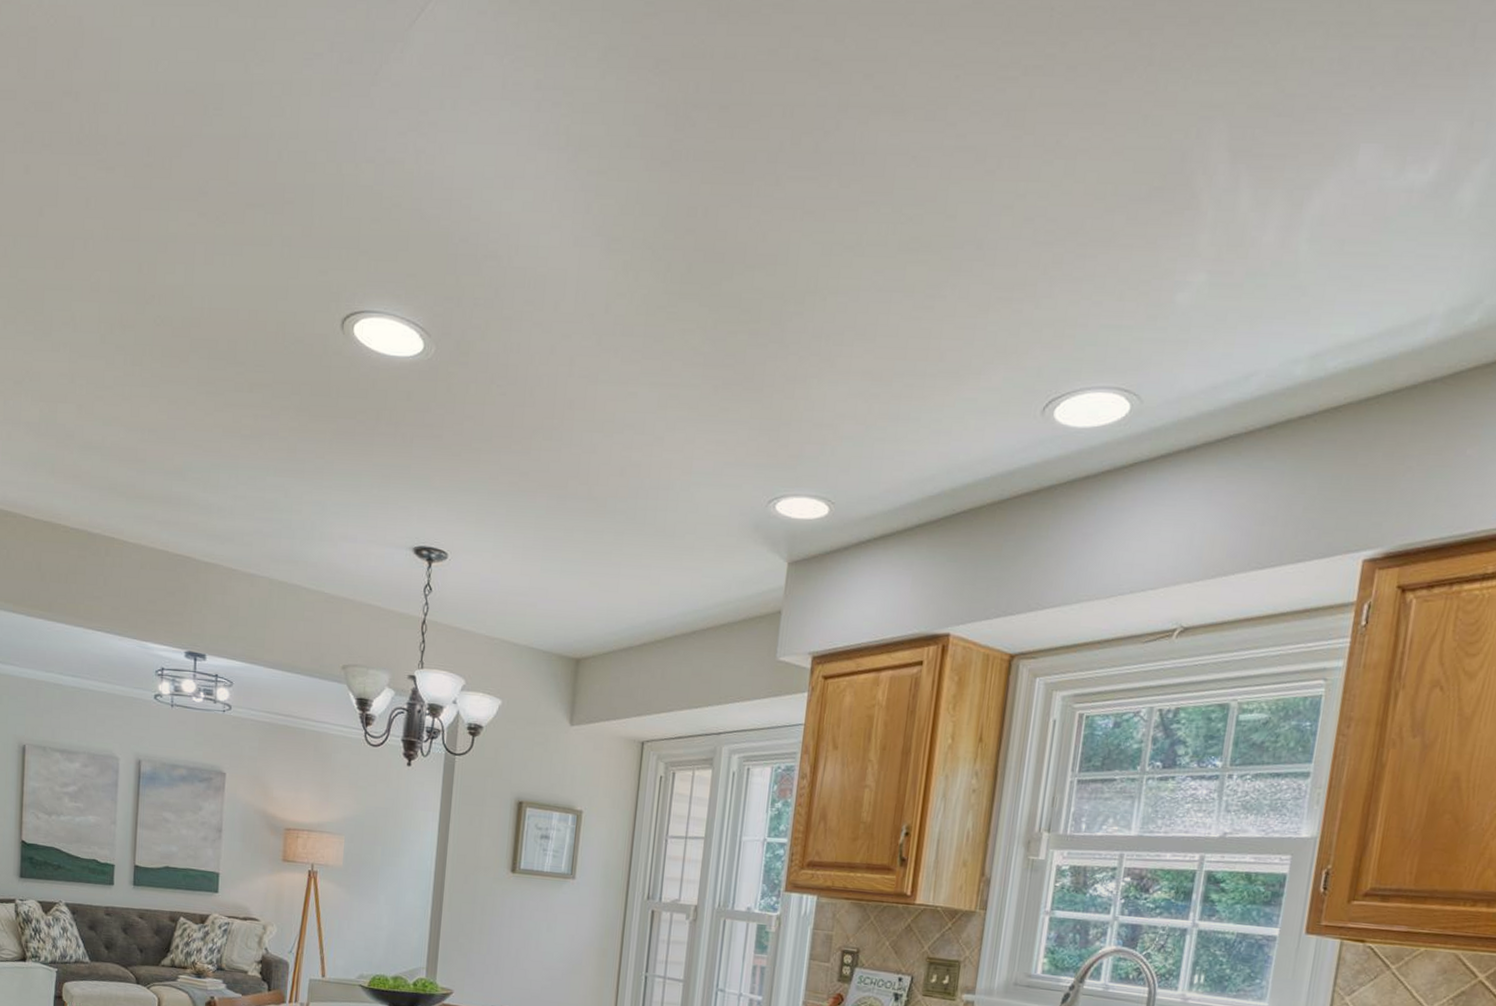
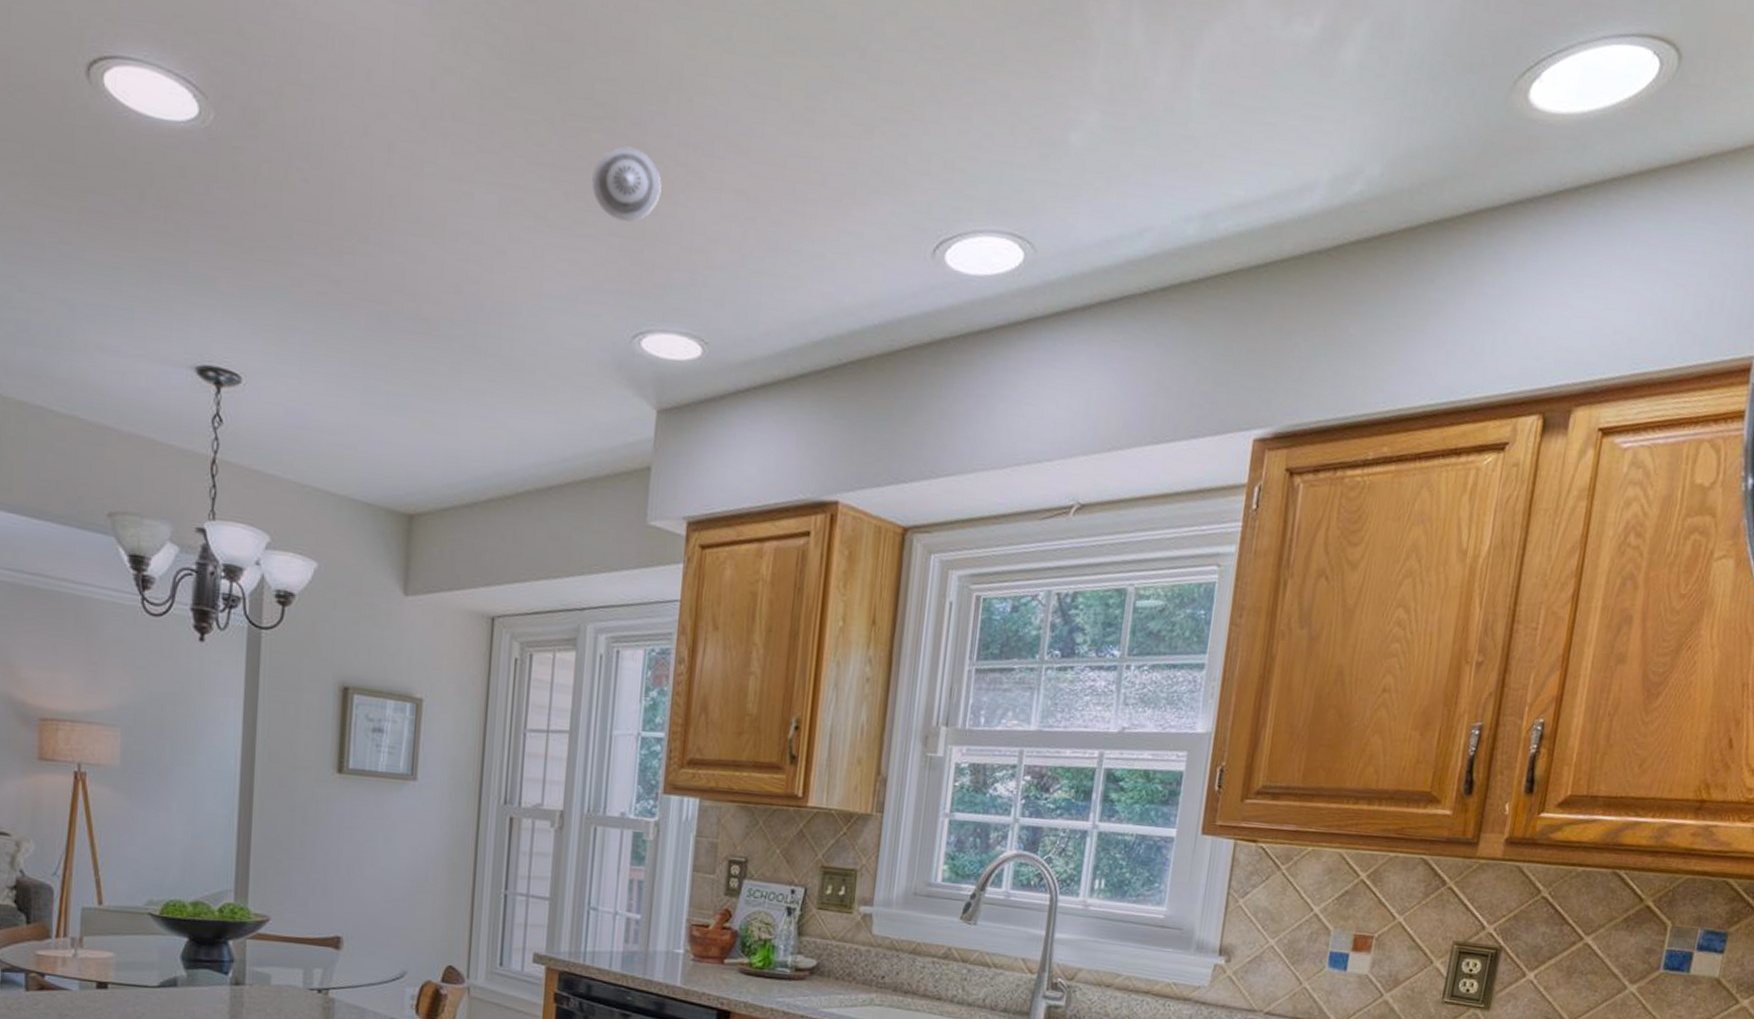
smoke detector: none [737,343,797,405] -> present [592,146,662,222]

